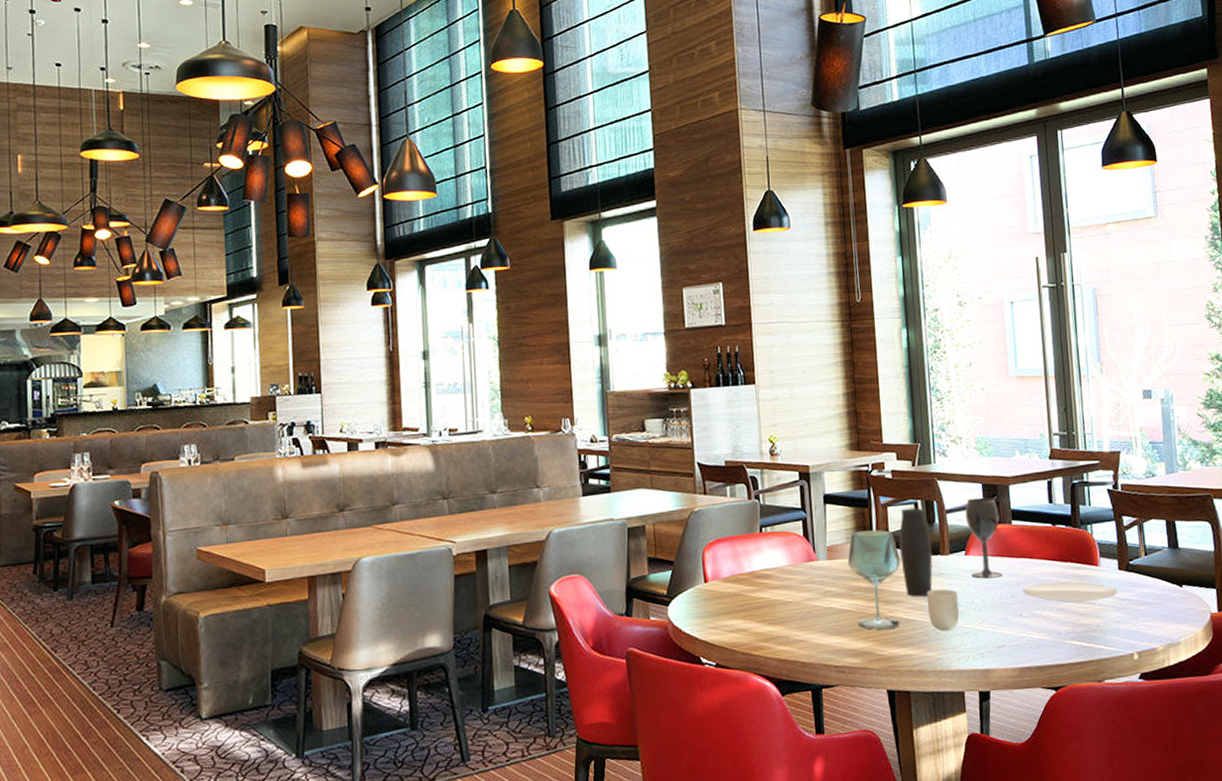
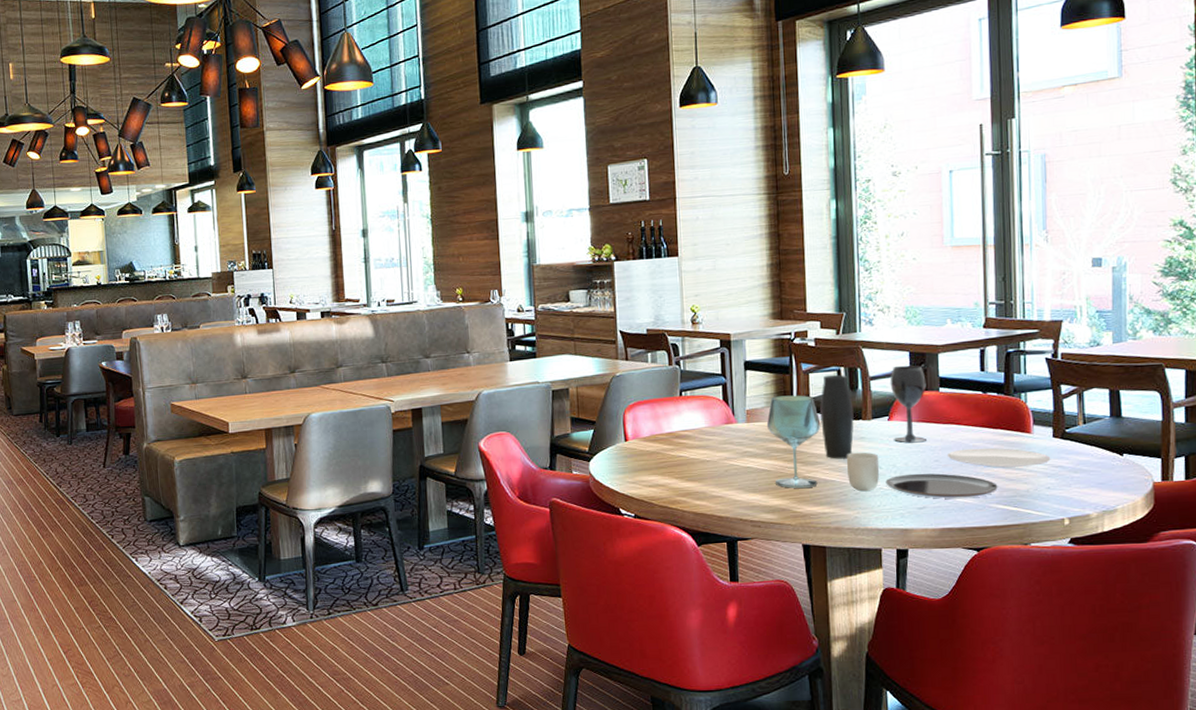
plate: none [965,609,1071,637] -> present [885,473,998,499]

